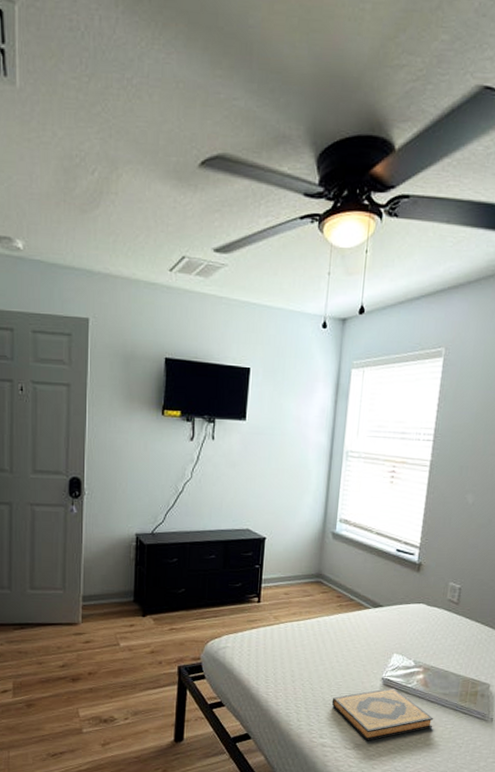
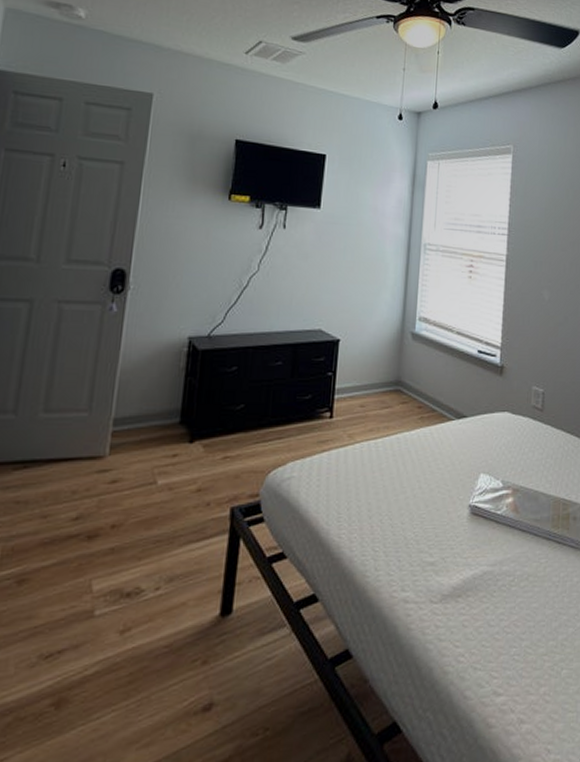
hardback book: present [332,687,434,741] -> none [414,516,527,589]

